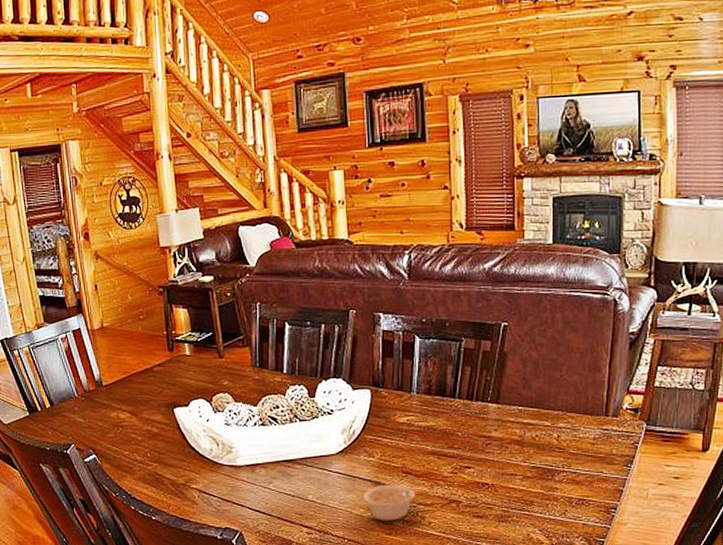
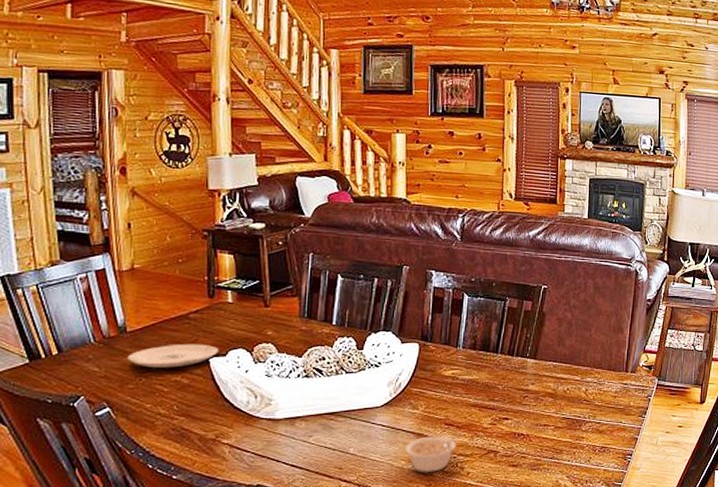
plate: none [105,395,182,418] -> present [127,343,219,368]

